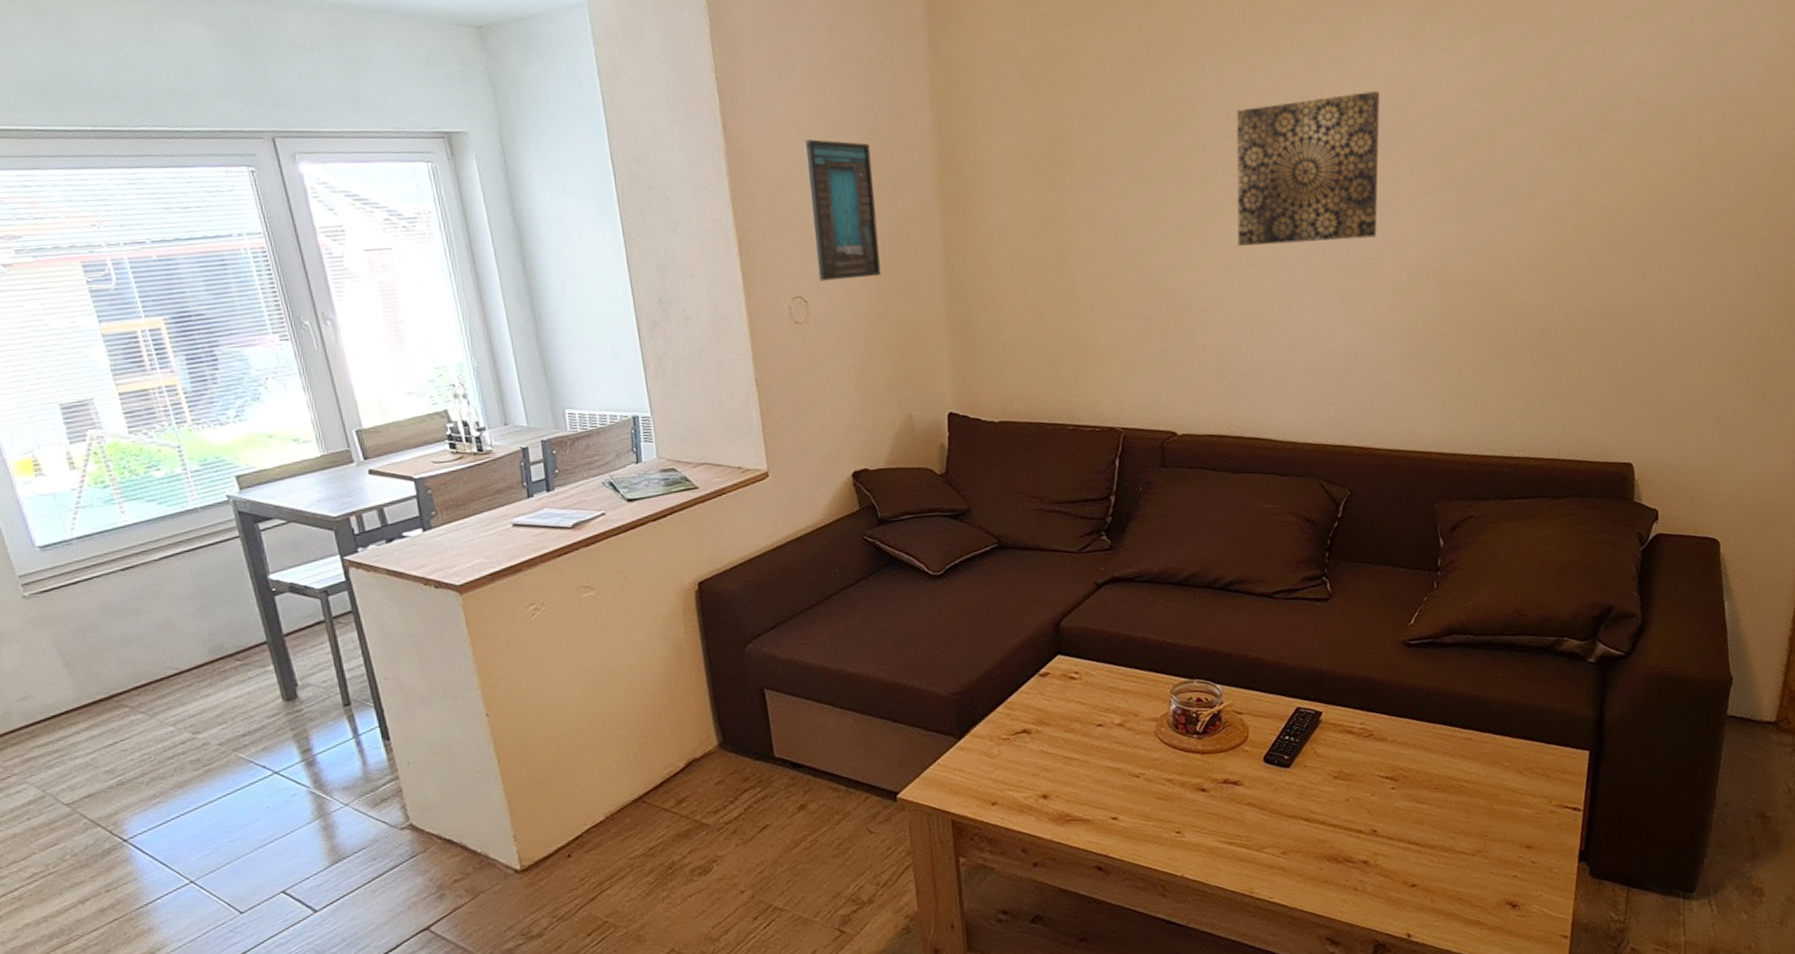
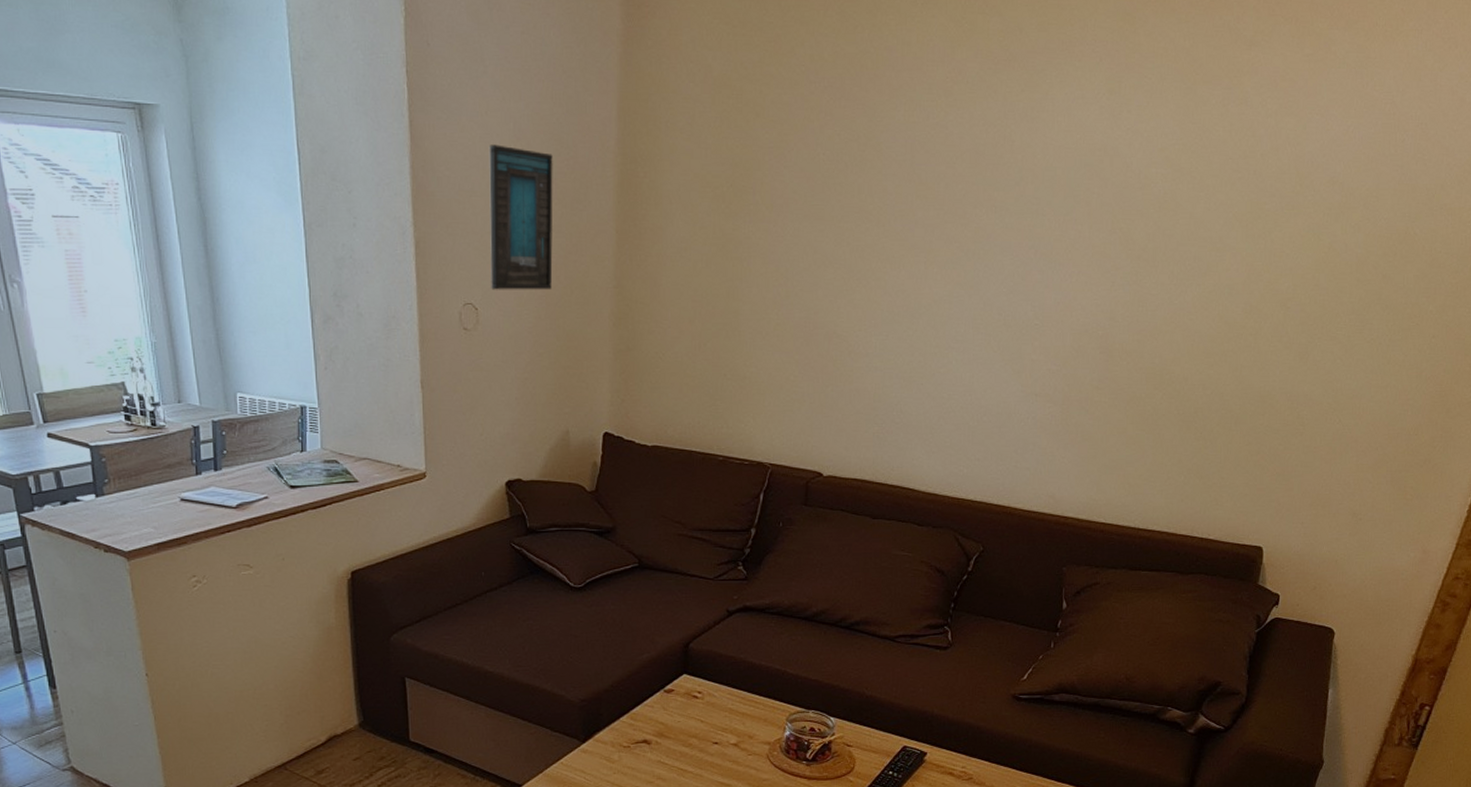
wall art: present [1236,91,1380,246] -> none [907,147,1070,298]

